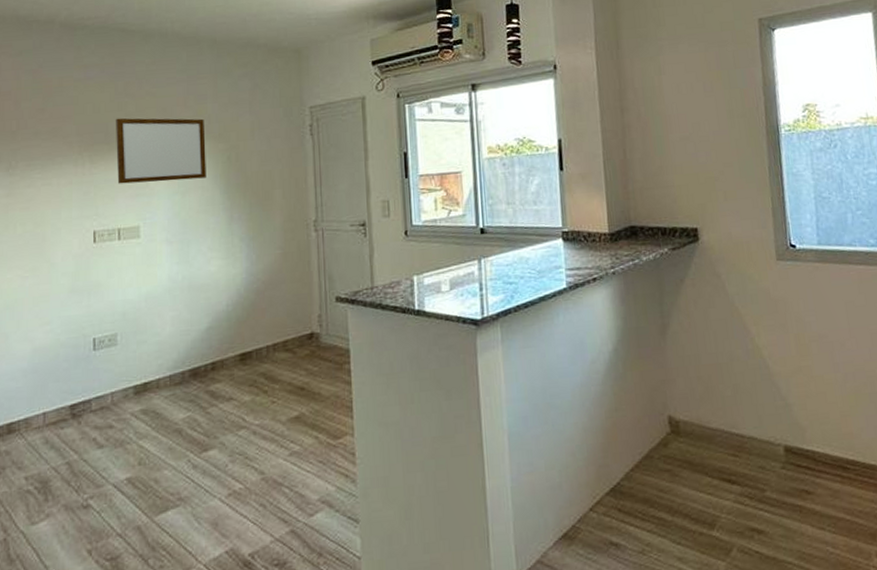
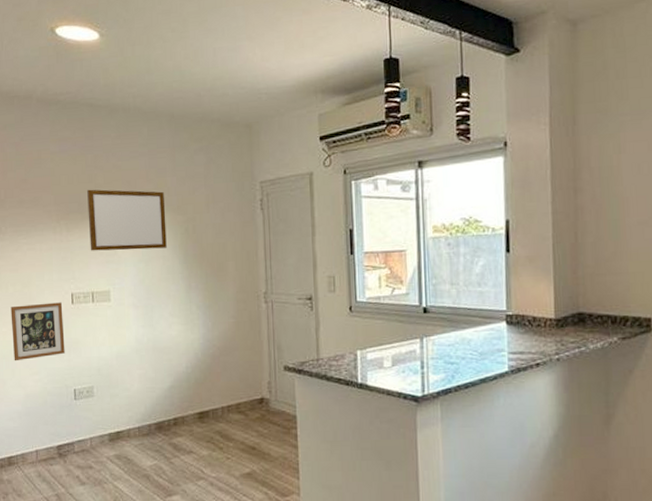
picture frame: none [18,241,84,311] -> present [10,302,65,361]

